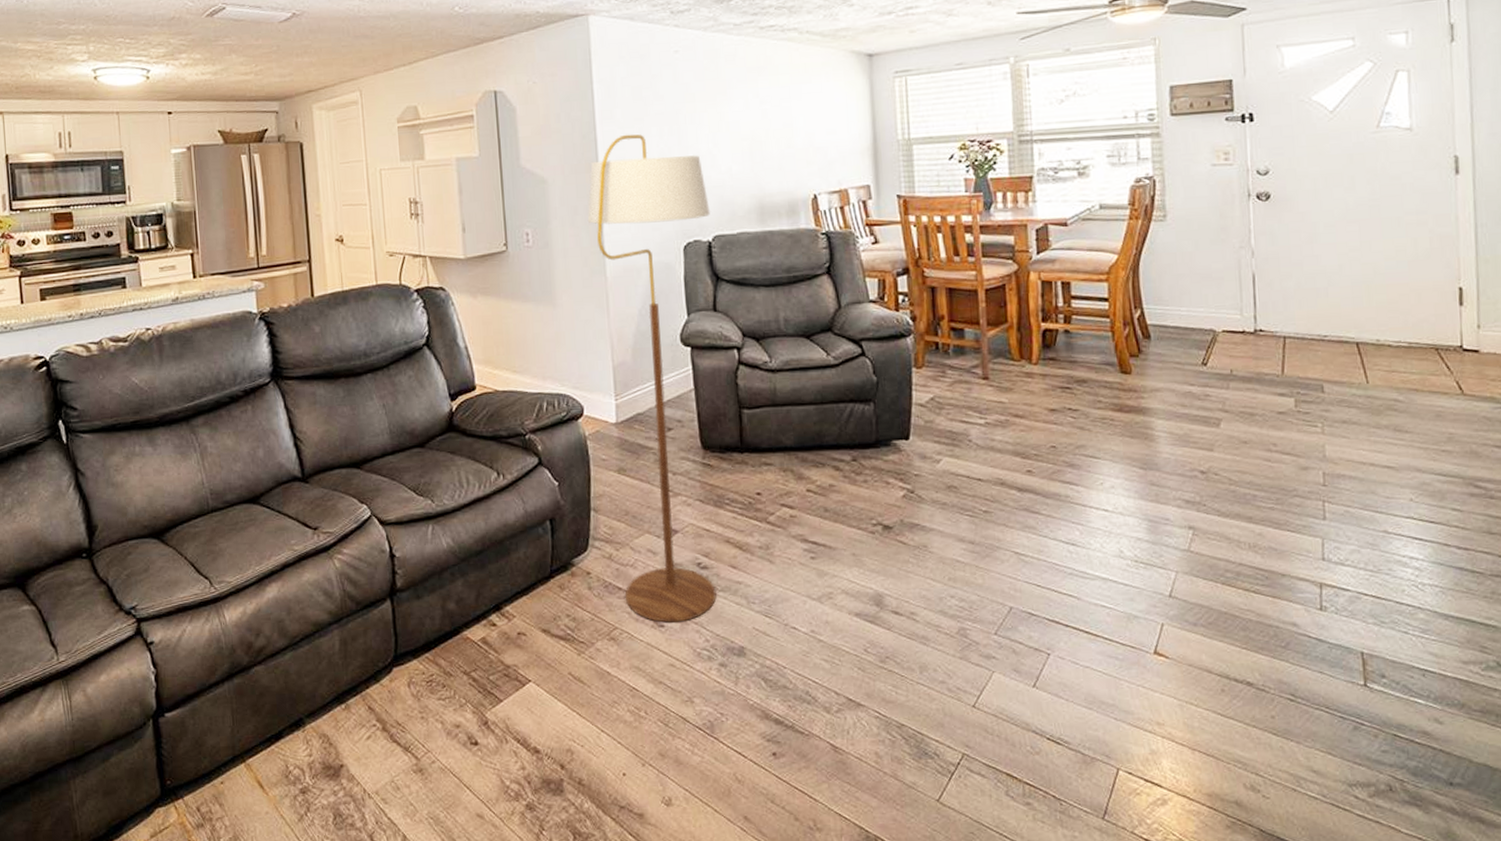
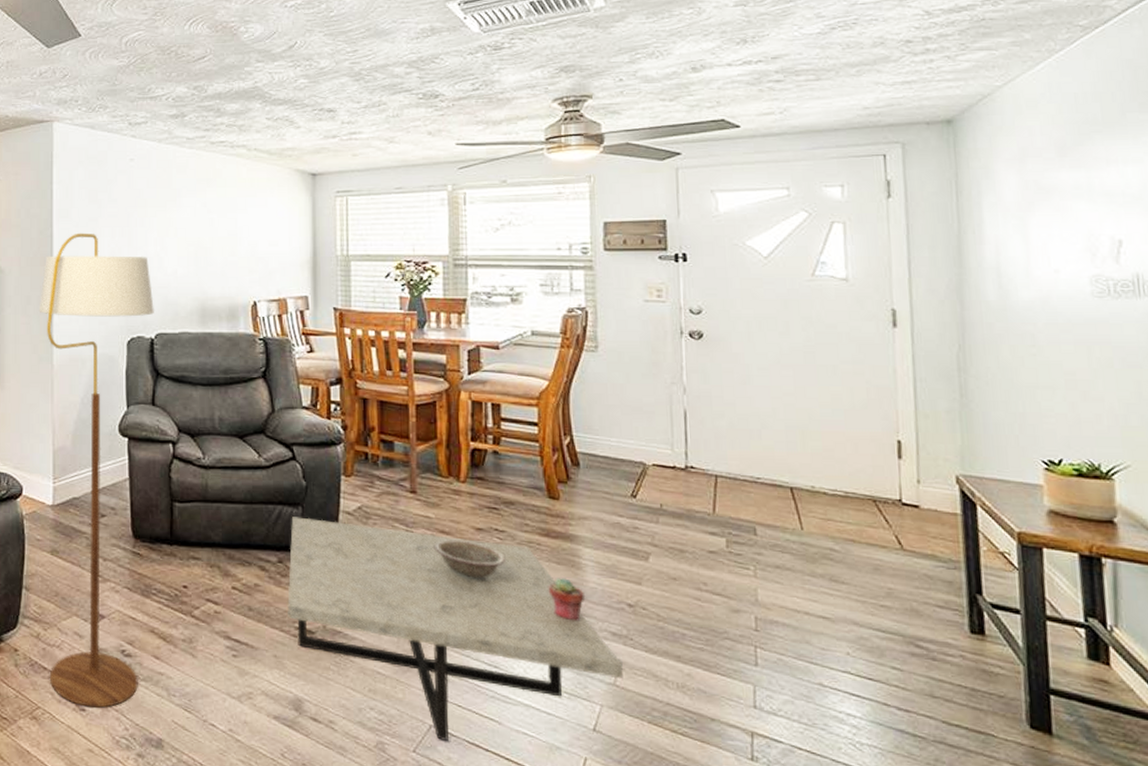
coffee table: none [863,413,1197,621] -> present [287,517,623,741]
decorative bowl: none [1009,422,1080,462] -> present [434,539,506,581]
potted succulent: none [1122,451,1159,493] -> present [548,578,586,621]

